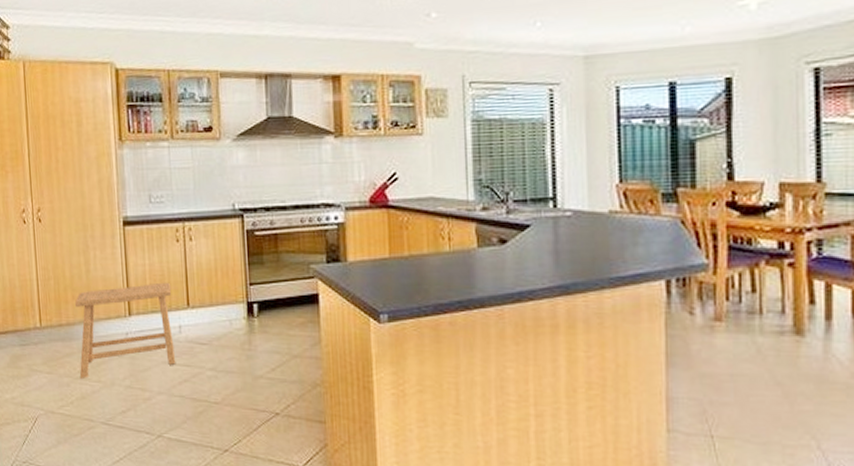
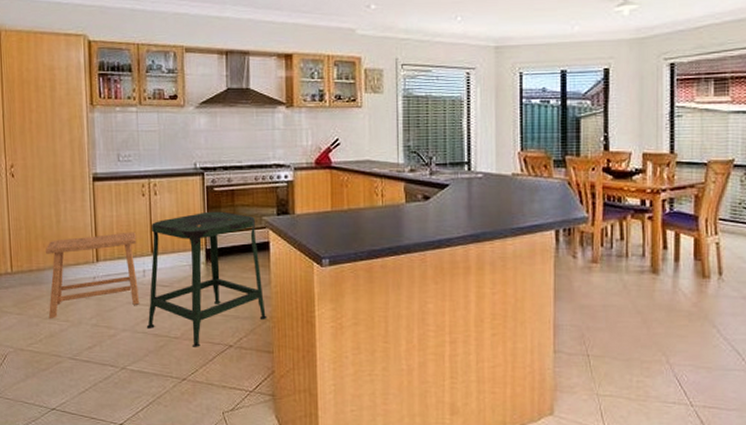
stool: none [183,258,318,414] -> present [146,211,267,347]

